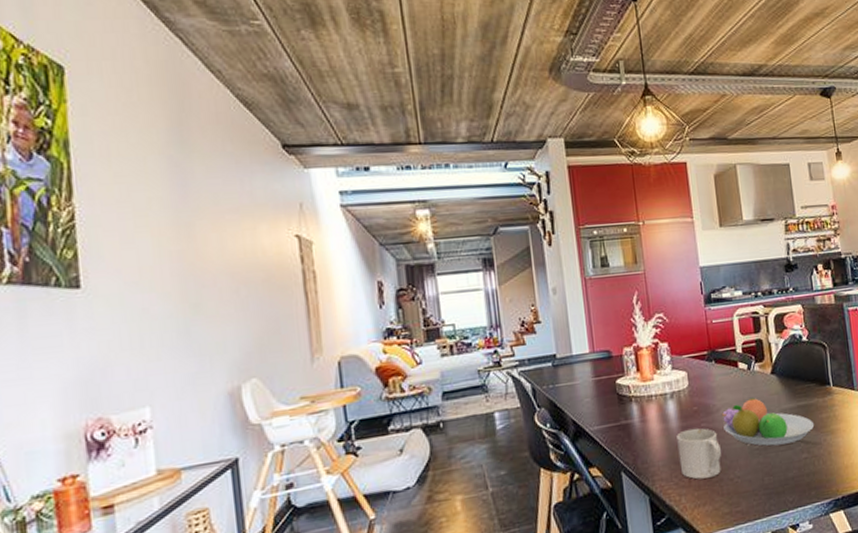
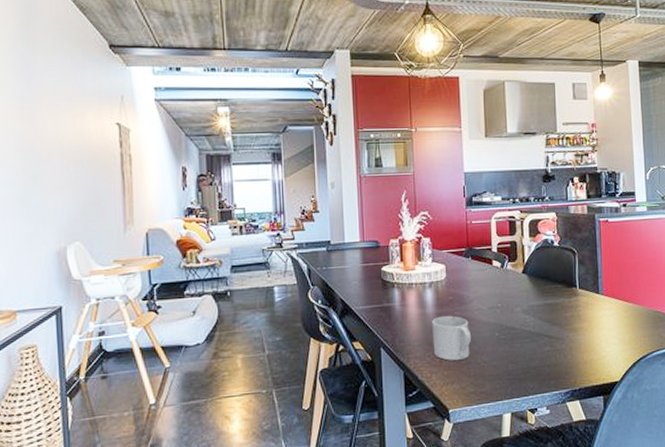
fruit bowl: present [721,397,815,446] -> none [473,292,559,337]

